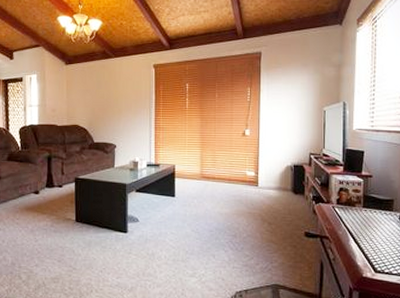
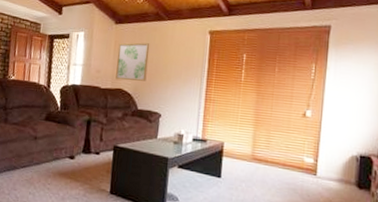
wall art: none [70,80,100,117] -> present [115,42,150,81]

